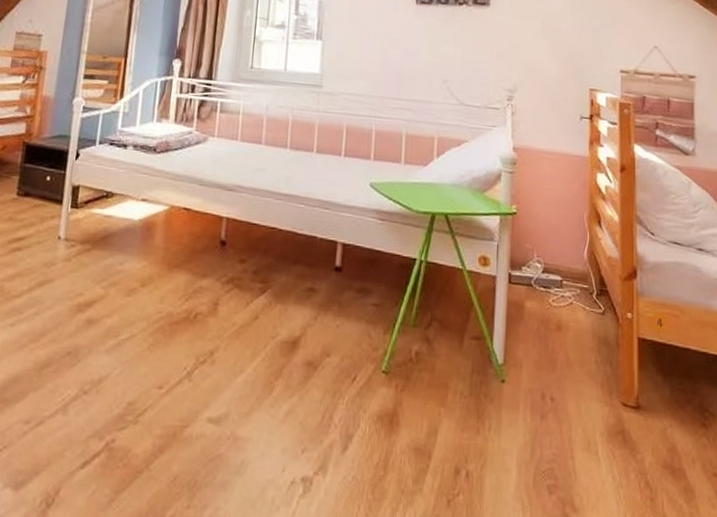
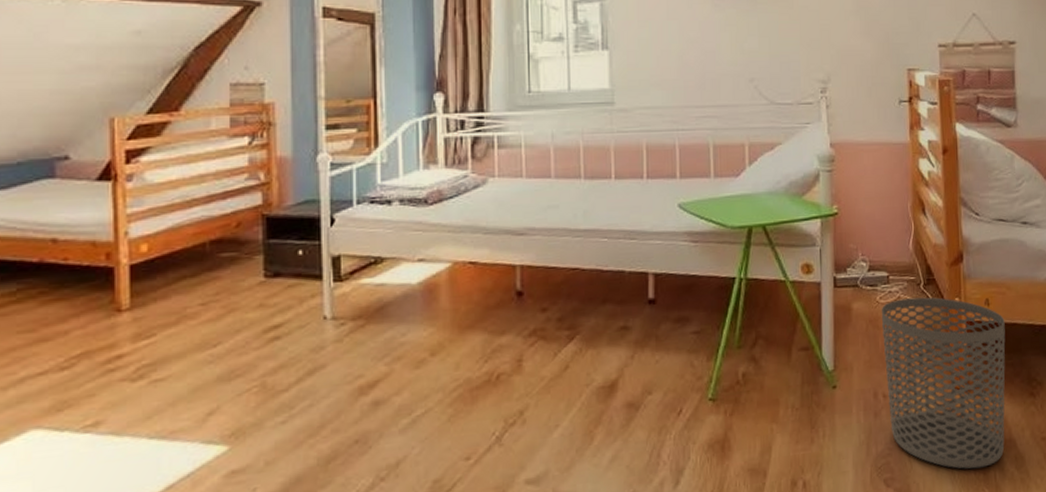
waste bin: none [553,305,678,493] -> present [881,297,1006,469]

